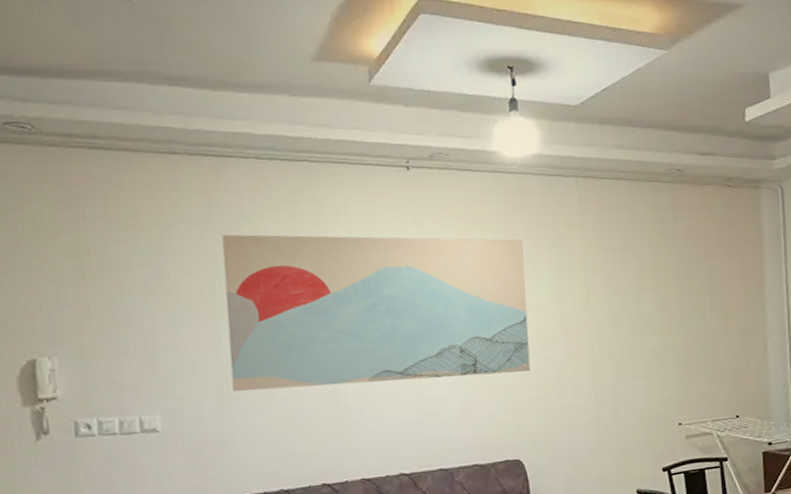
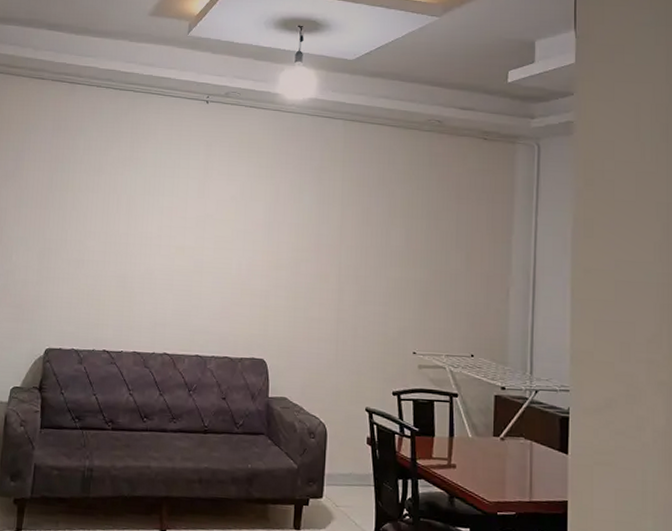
wall art: present [222,234,531,392] -> none [51,141,291,283]

